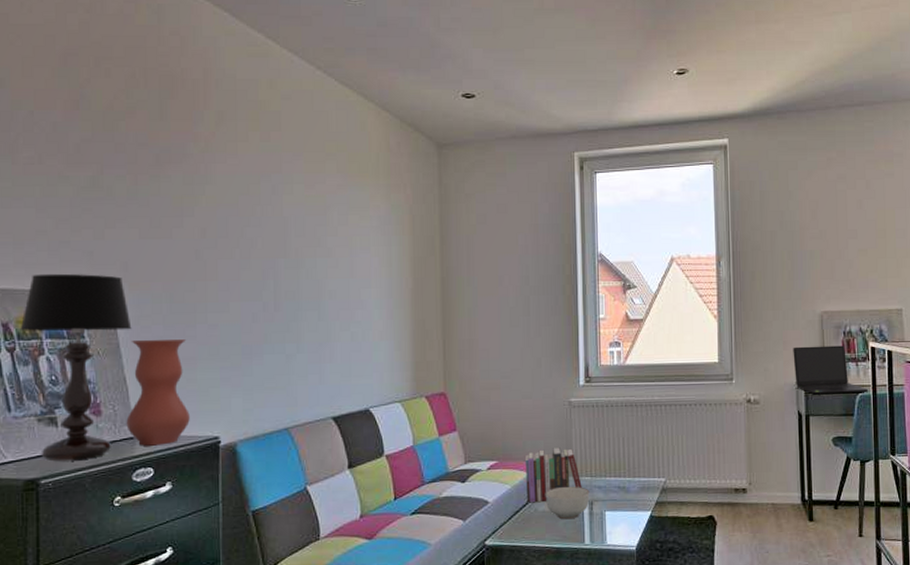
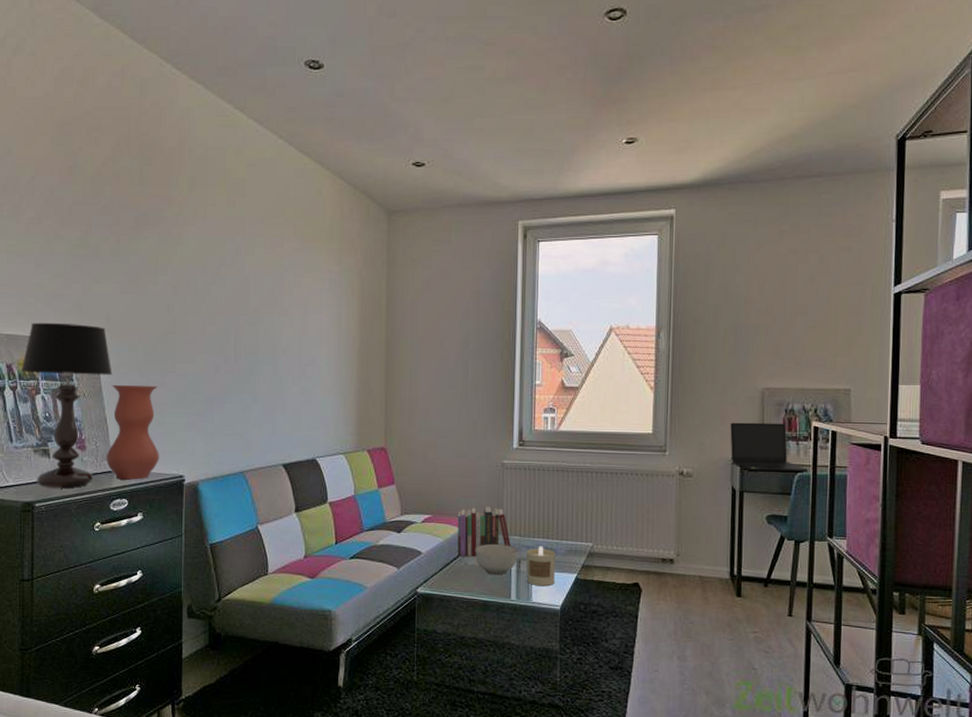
candle: none [597,485,629,528] -> present [525,546,555,587]

